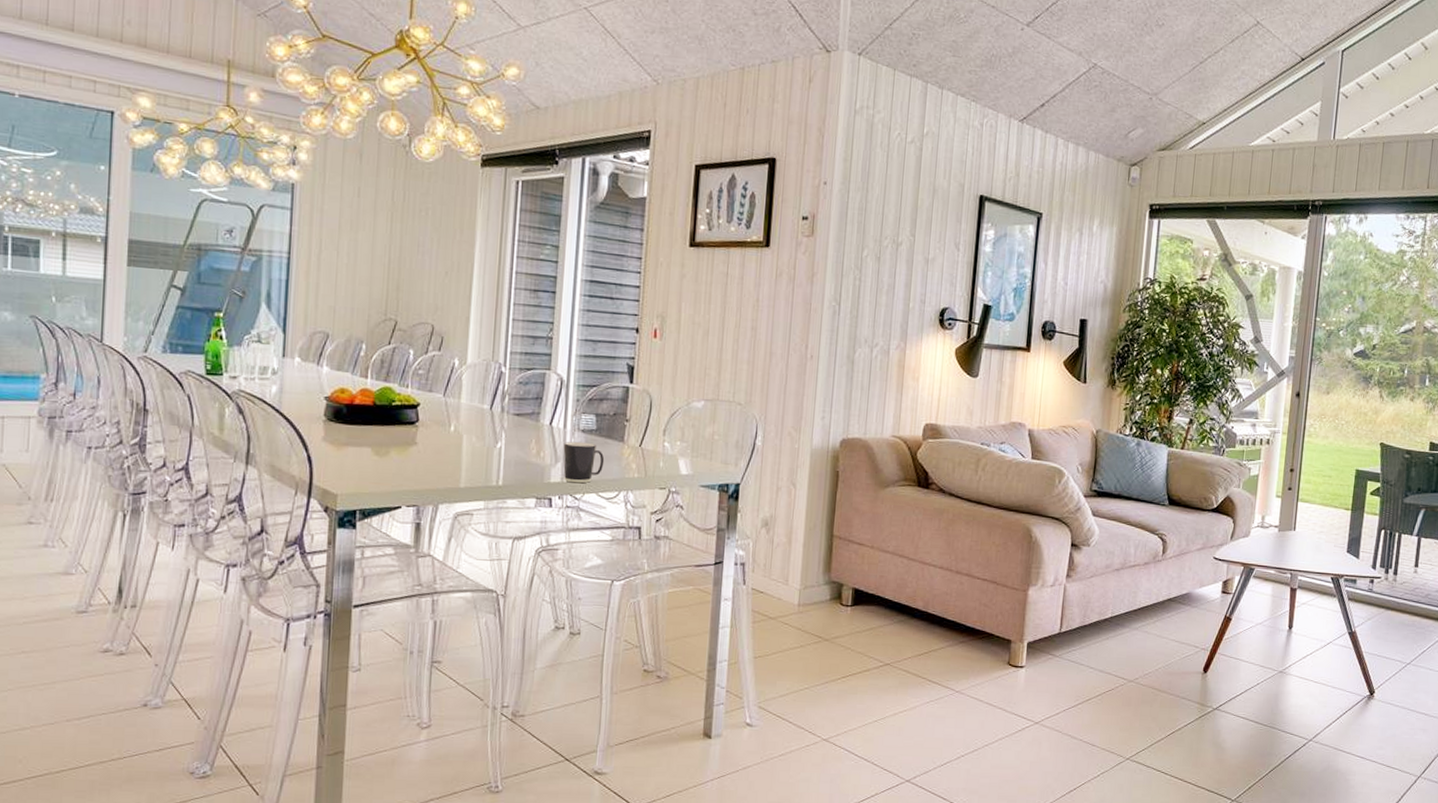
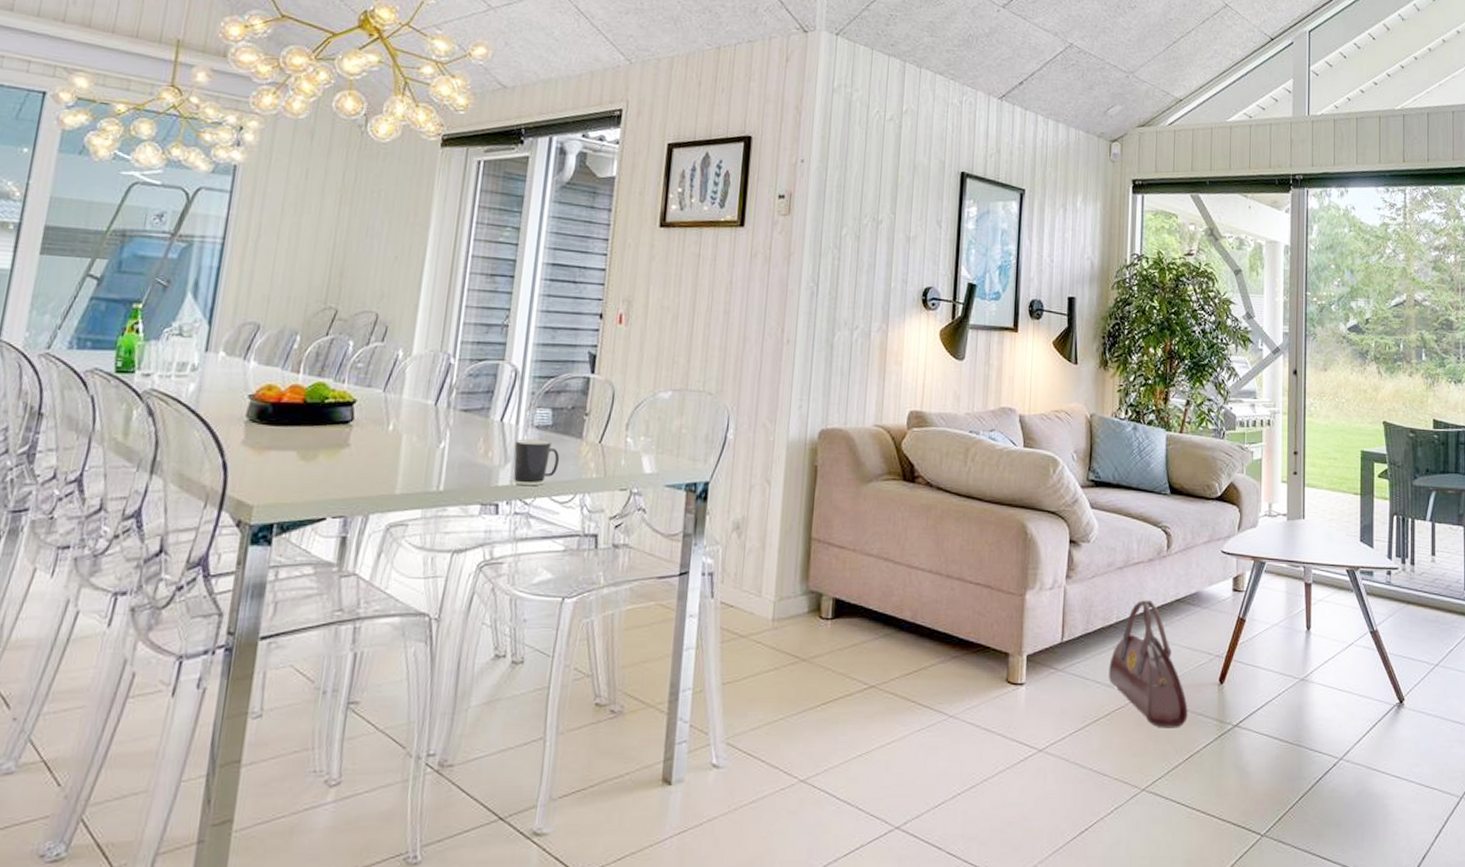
handbag: none [1101,597,1173,709] -> present [1109,599,1188,728]

